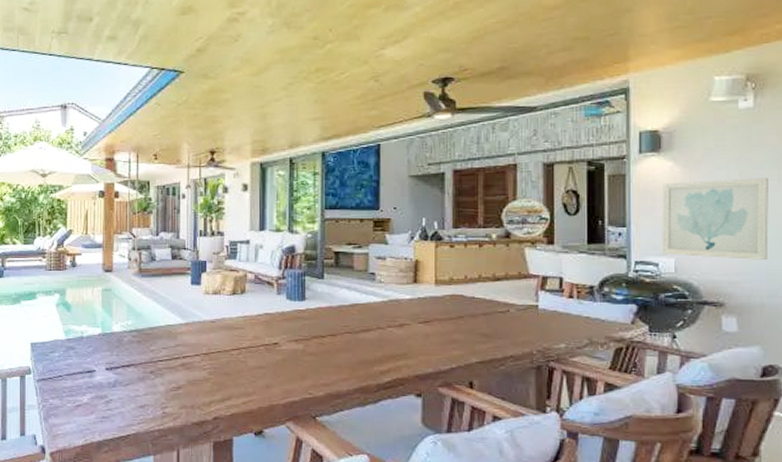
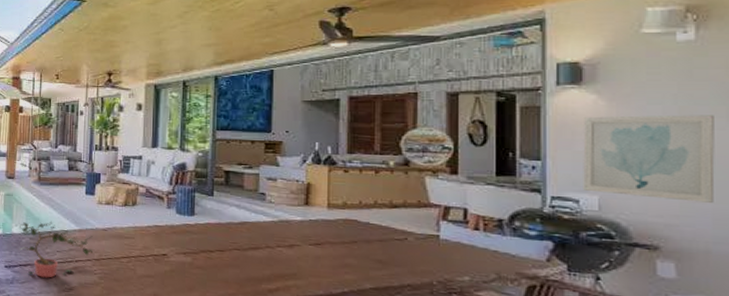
potted plant: none [118,315,202,378] -> present [18,221,94,278]

